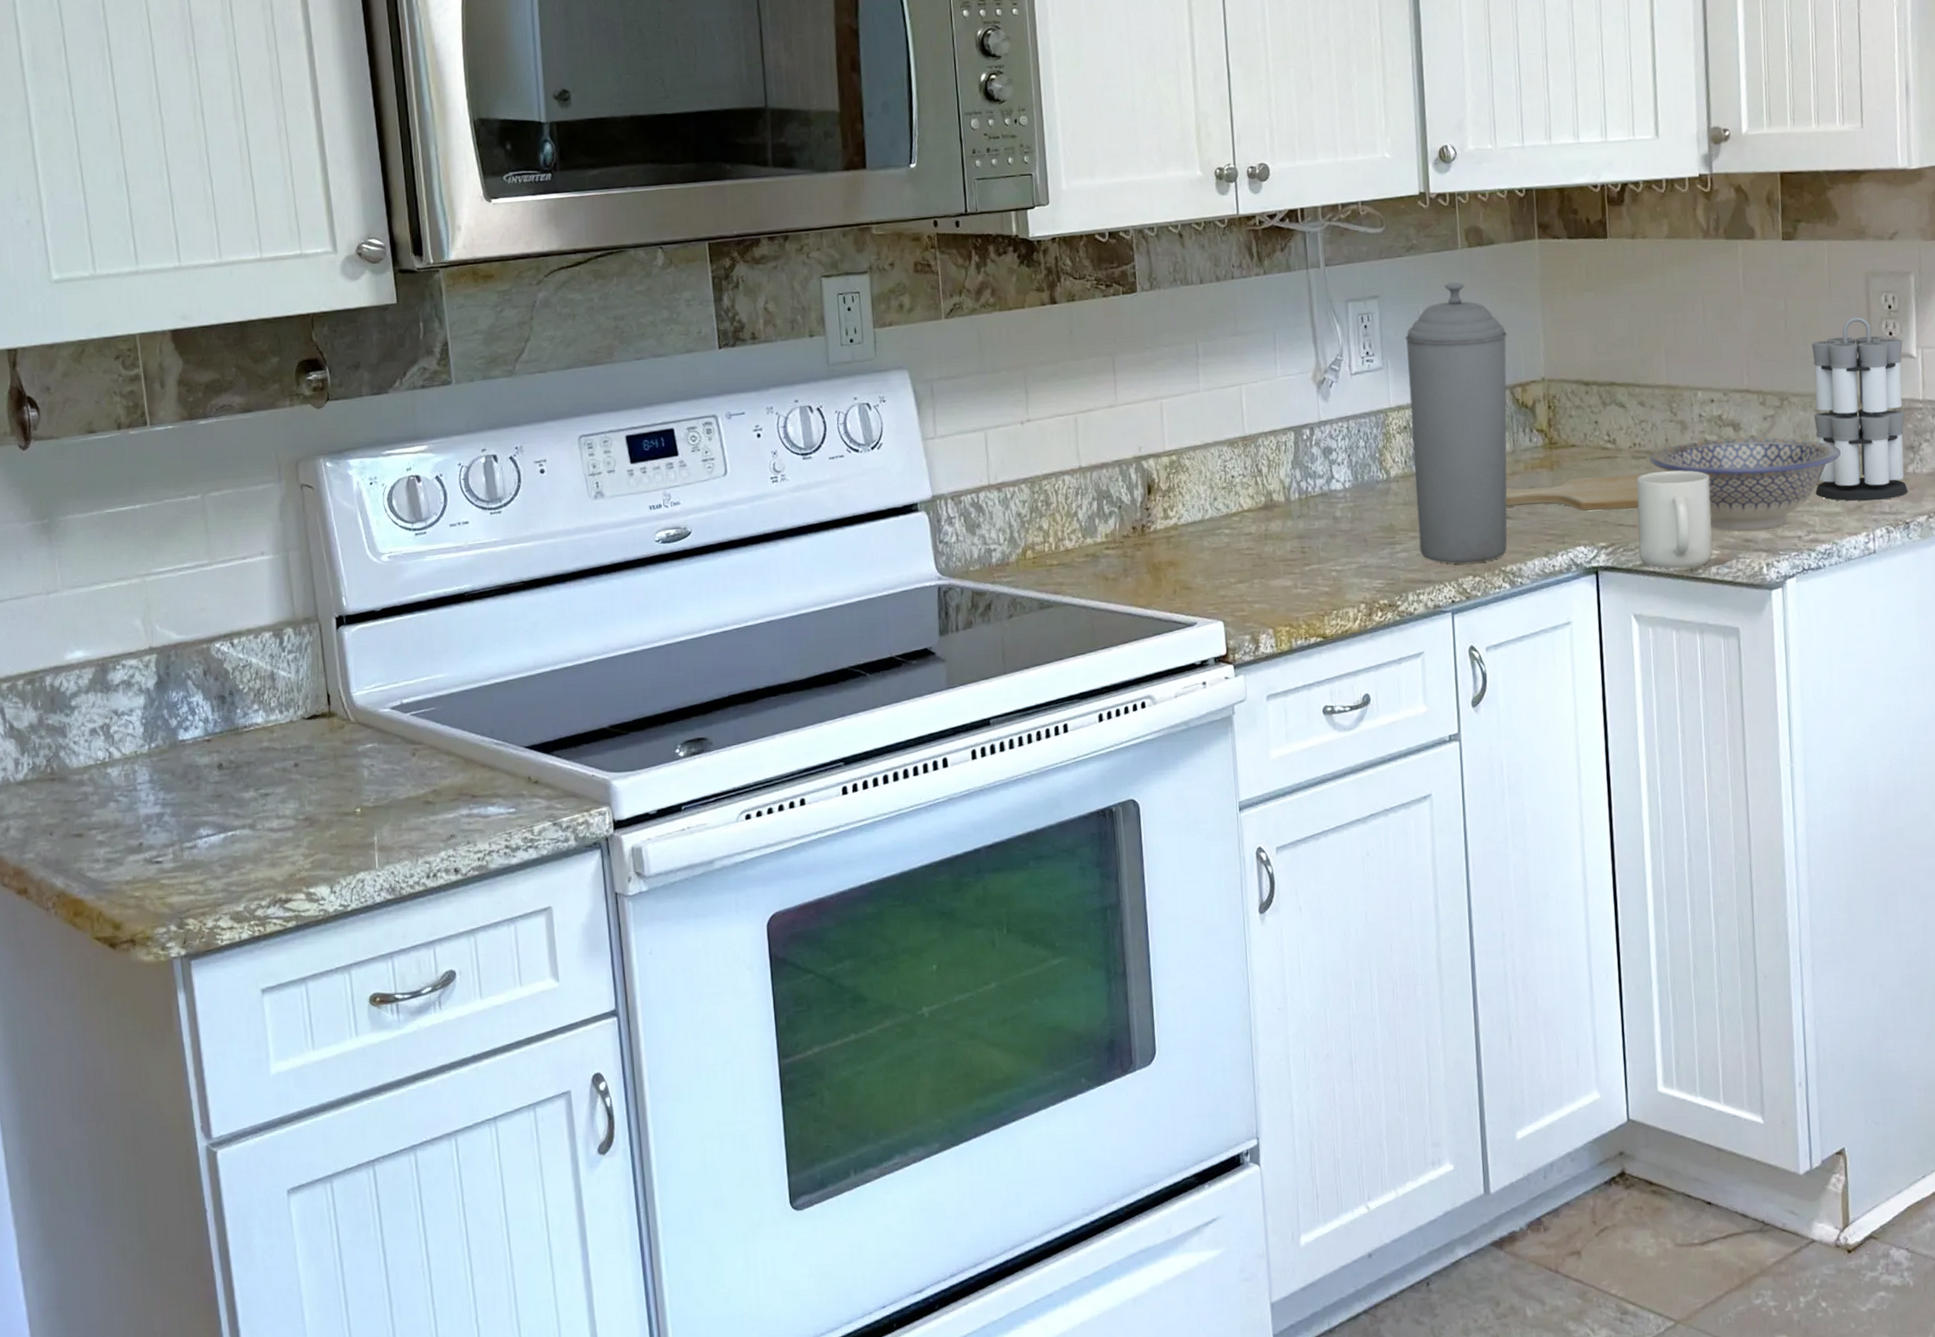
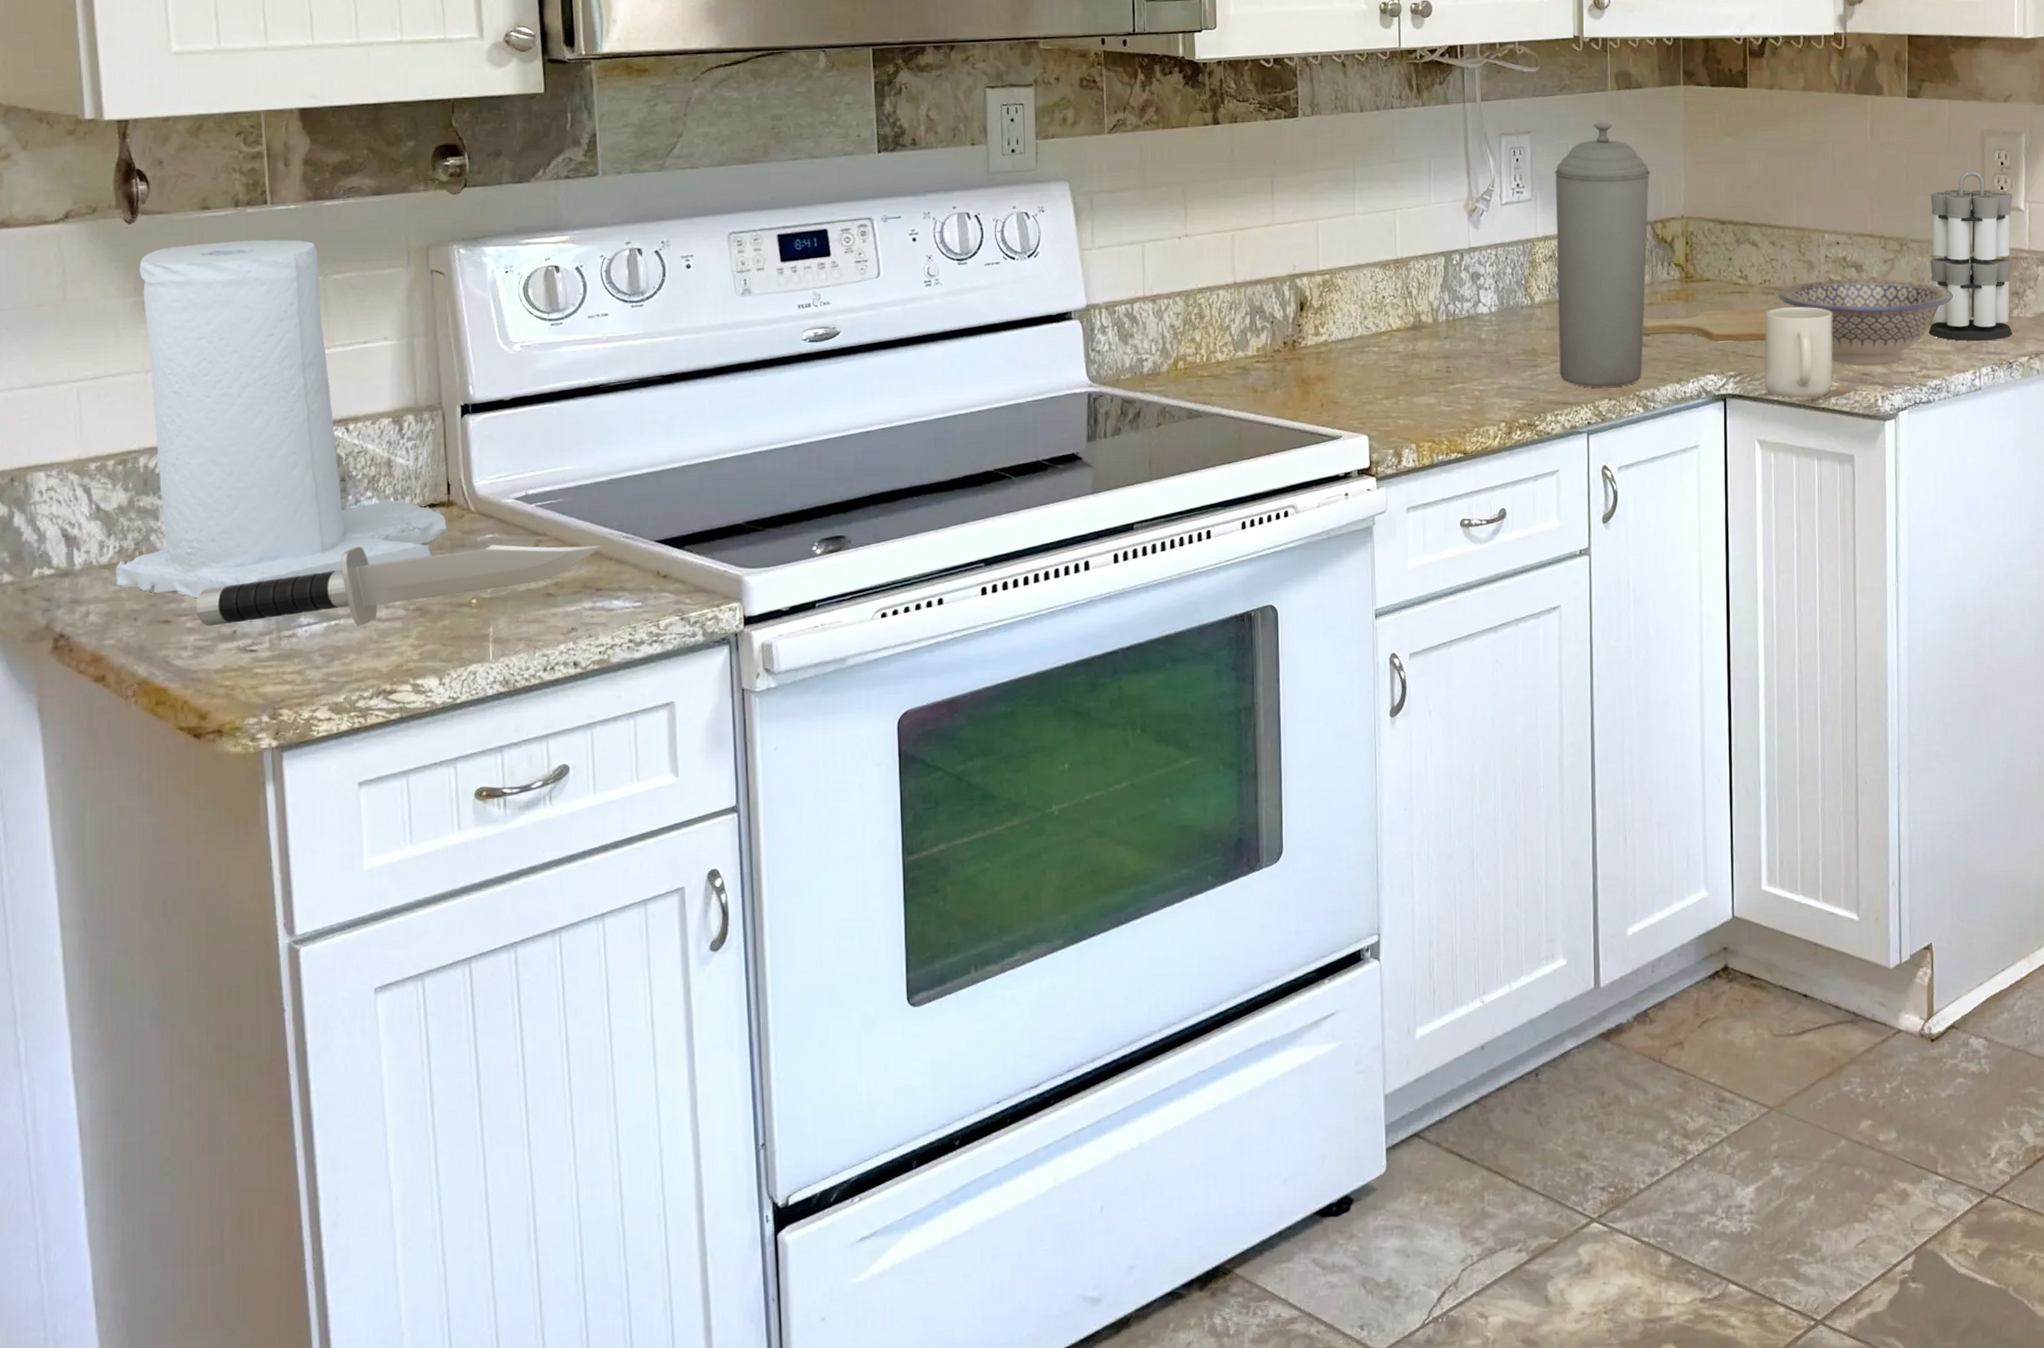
paper towel: none [30,459,330,812] -> present [115,239,448,598]
knife: none [104,752,475,839] -> present [195,544,602,627]

